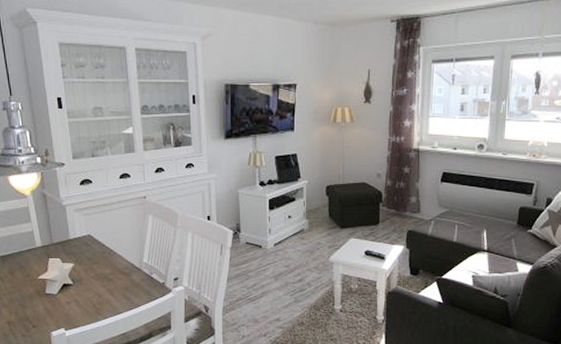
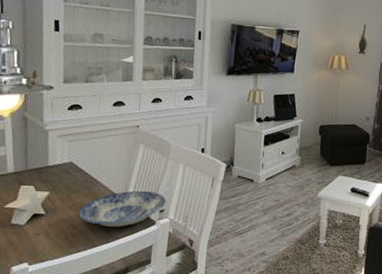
plate: none [102,260,179,296] -> present [80,190,167,228]

